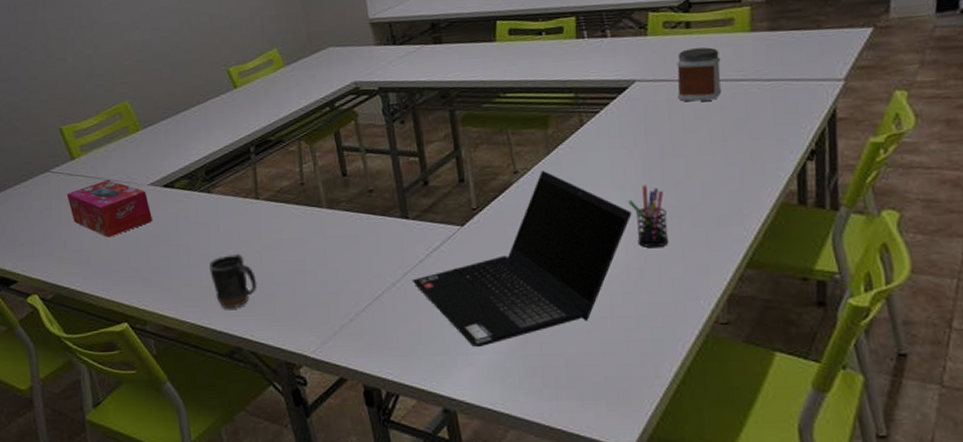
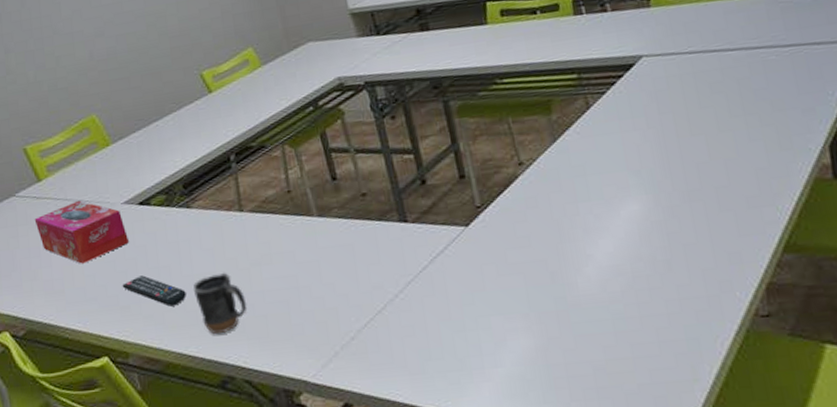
remote control: none [144,252,202,281] -> present [122,275,186,307]
laptop computer: present [411,171,632,347] -> none [416,160,652,359]
pen holder: present [628,185,669,249] -> none [646,168,695,238]
jar: present [676,47,721,102] -> none [685,14,737,75]

